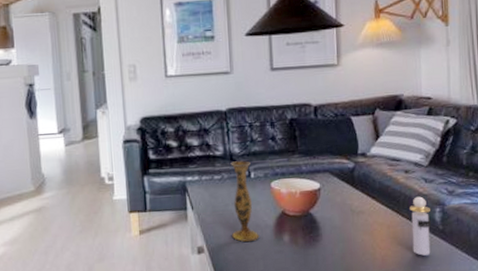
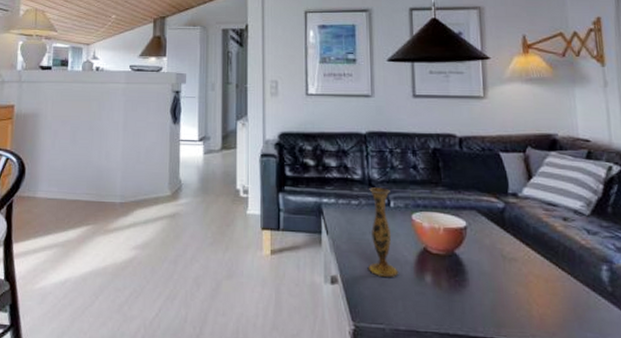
perfume bottle: present [410,196,431,256] -> none [570,249,599,321]

